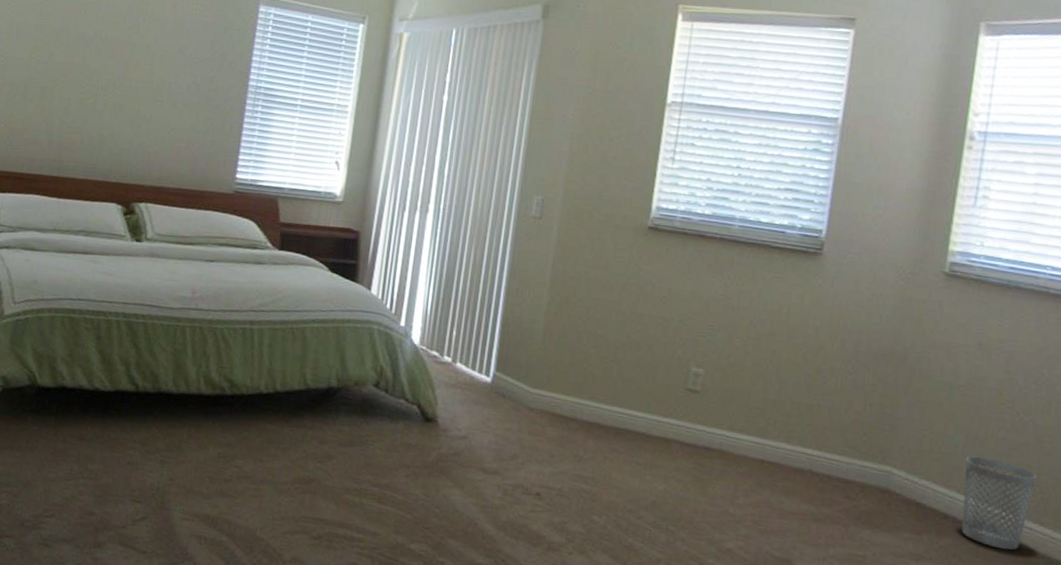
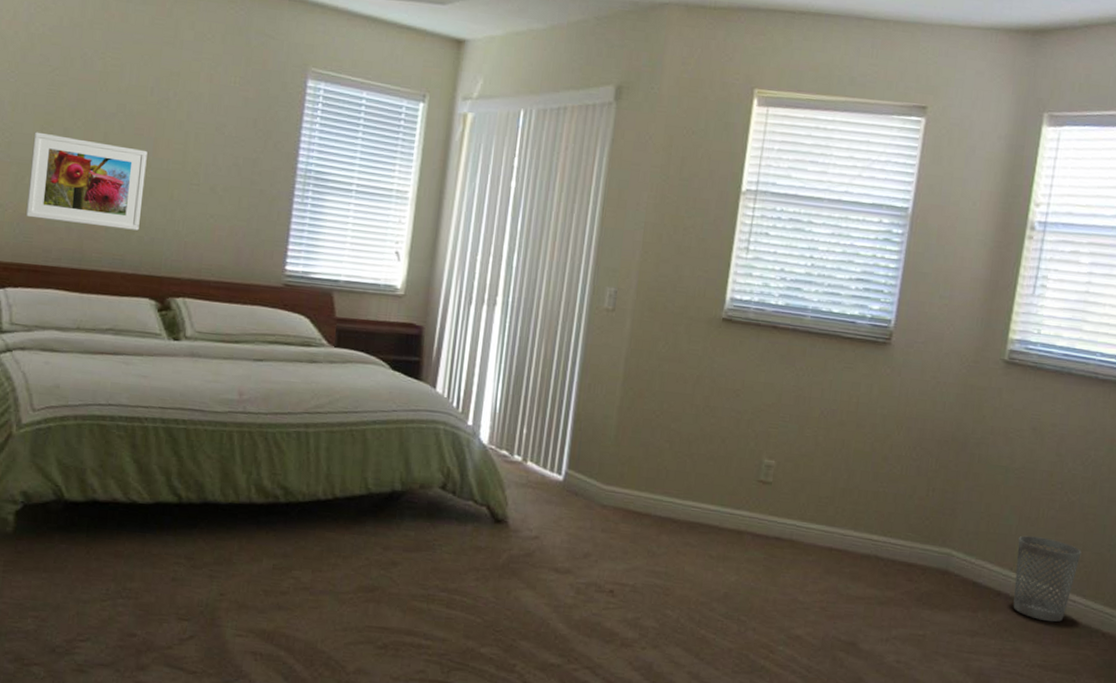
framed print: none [14,56,119,142] -> present [25,131,148,231]

